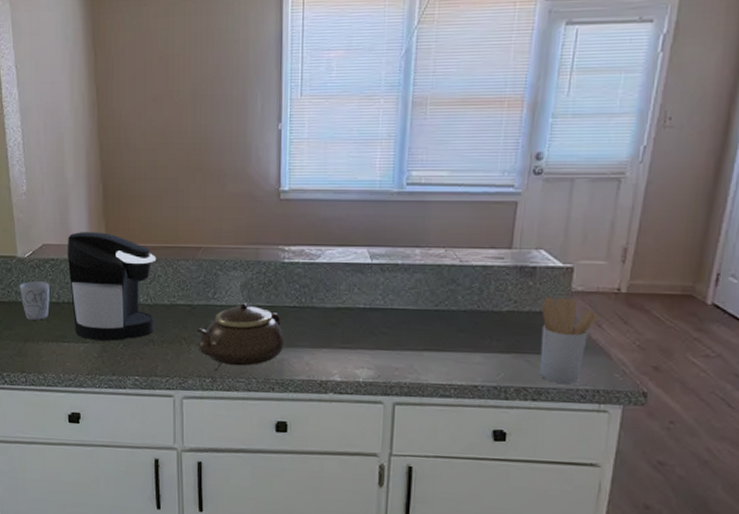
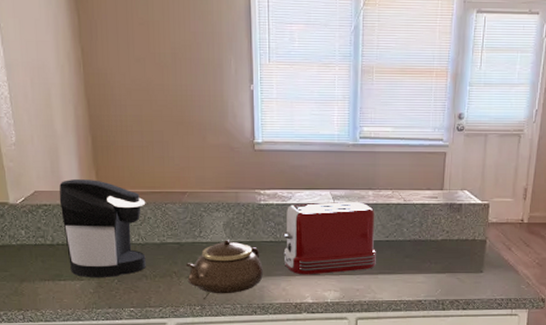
mug: present [20,281,50,320] -> none [13,226,44,261]
toaster: none [308,261,423,348] -> present [282,201,376,275]
utensil holder: present [539,296,598,383] -> none [467,227,508,294]

